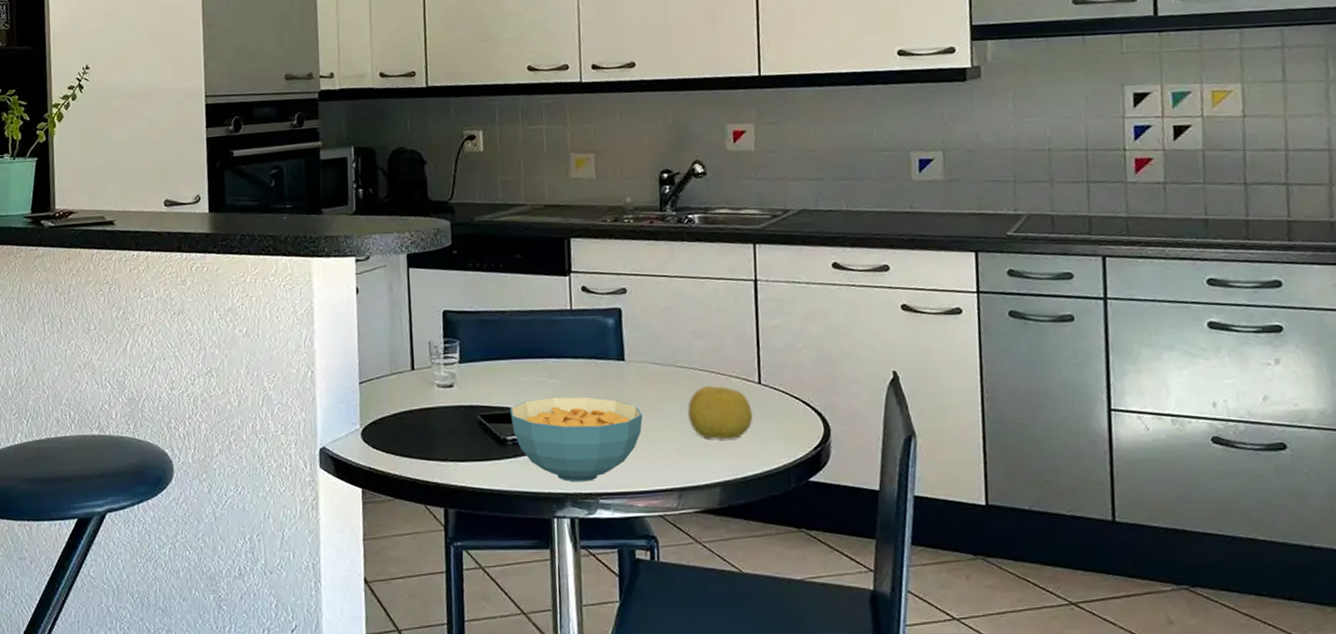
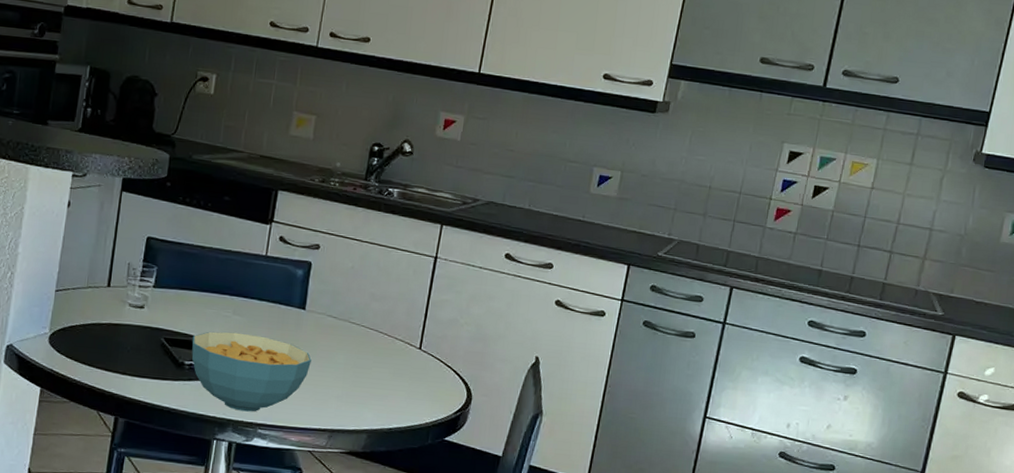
fruit: present [688,386,753,440] -> none [351,344,409,394]

